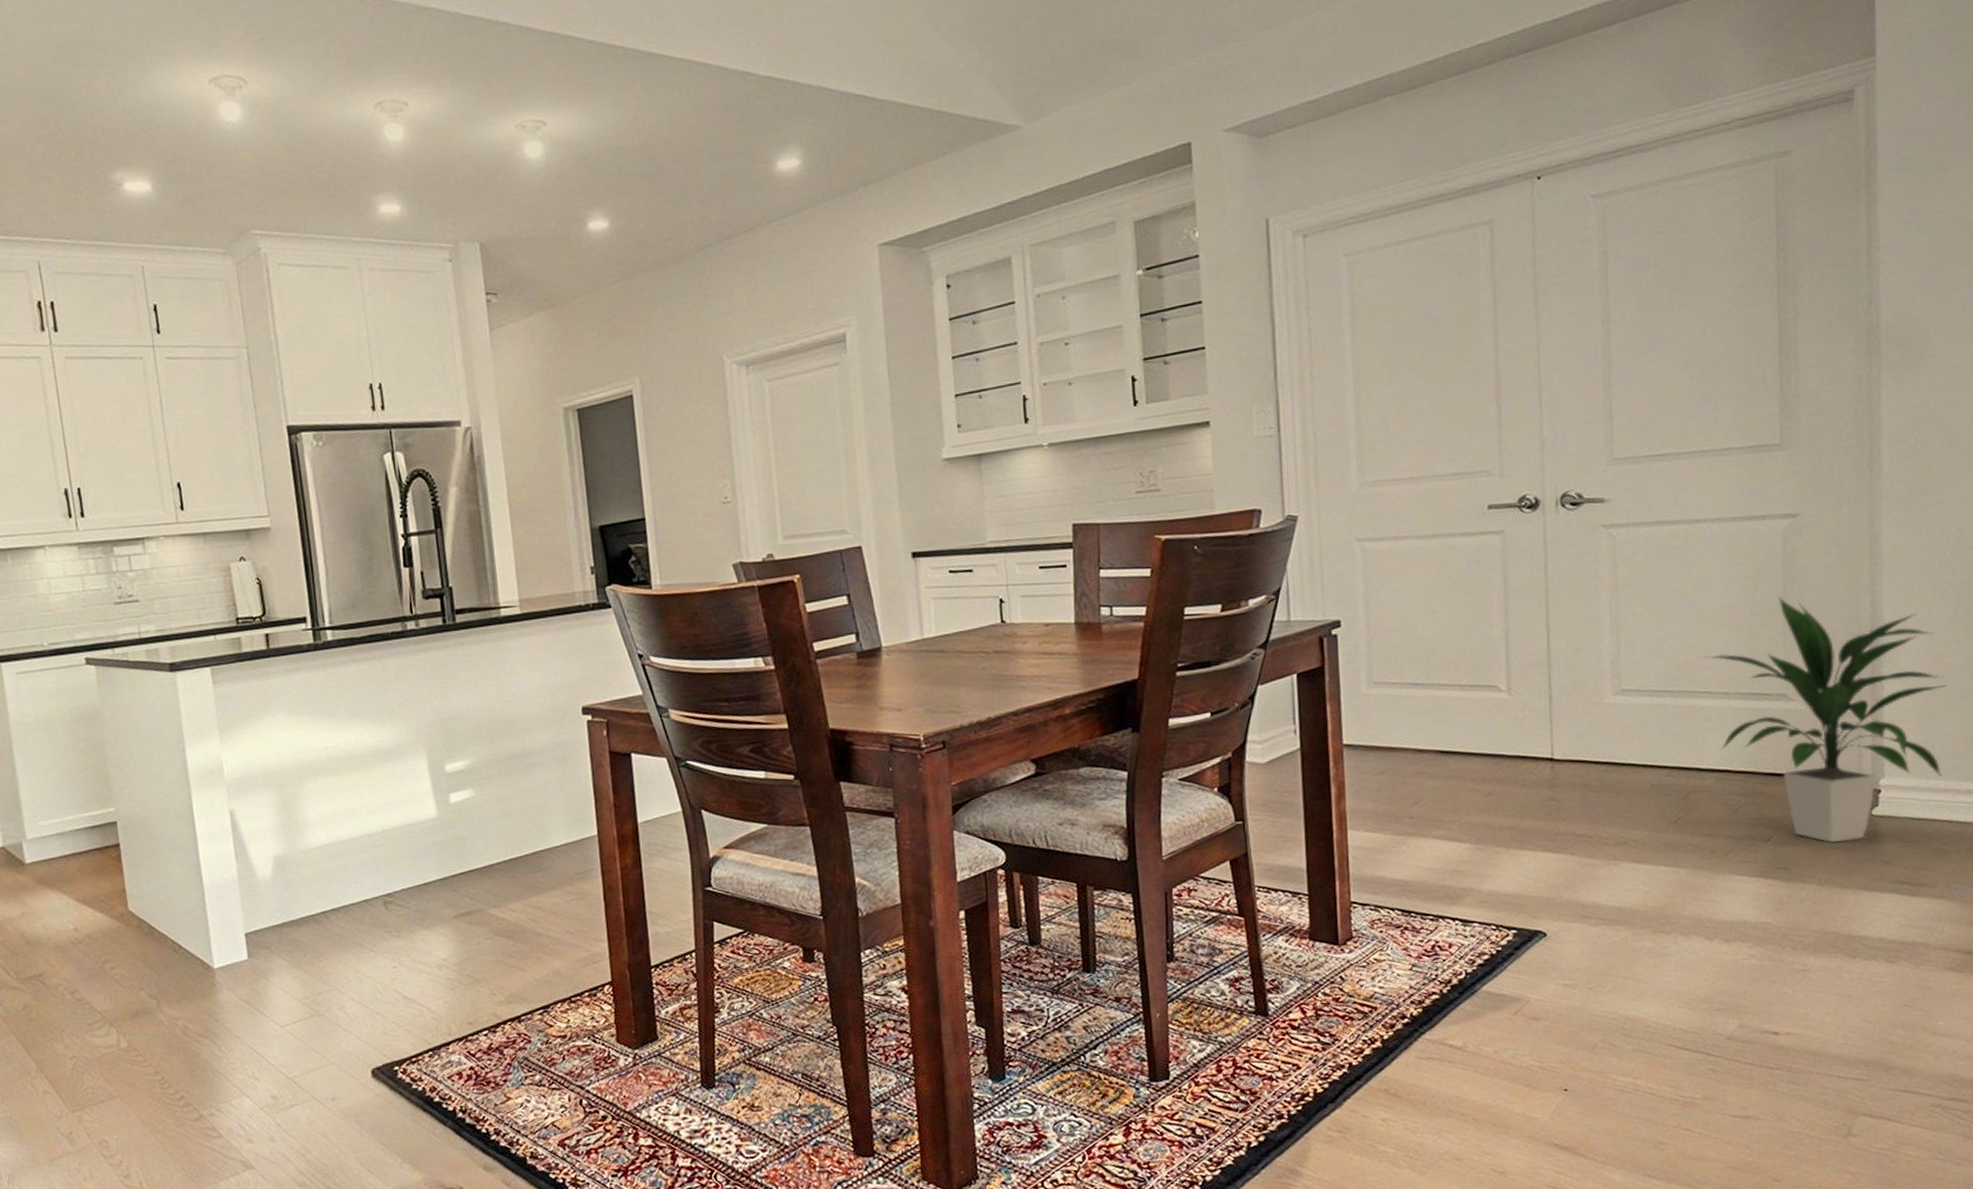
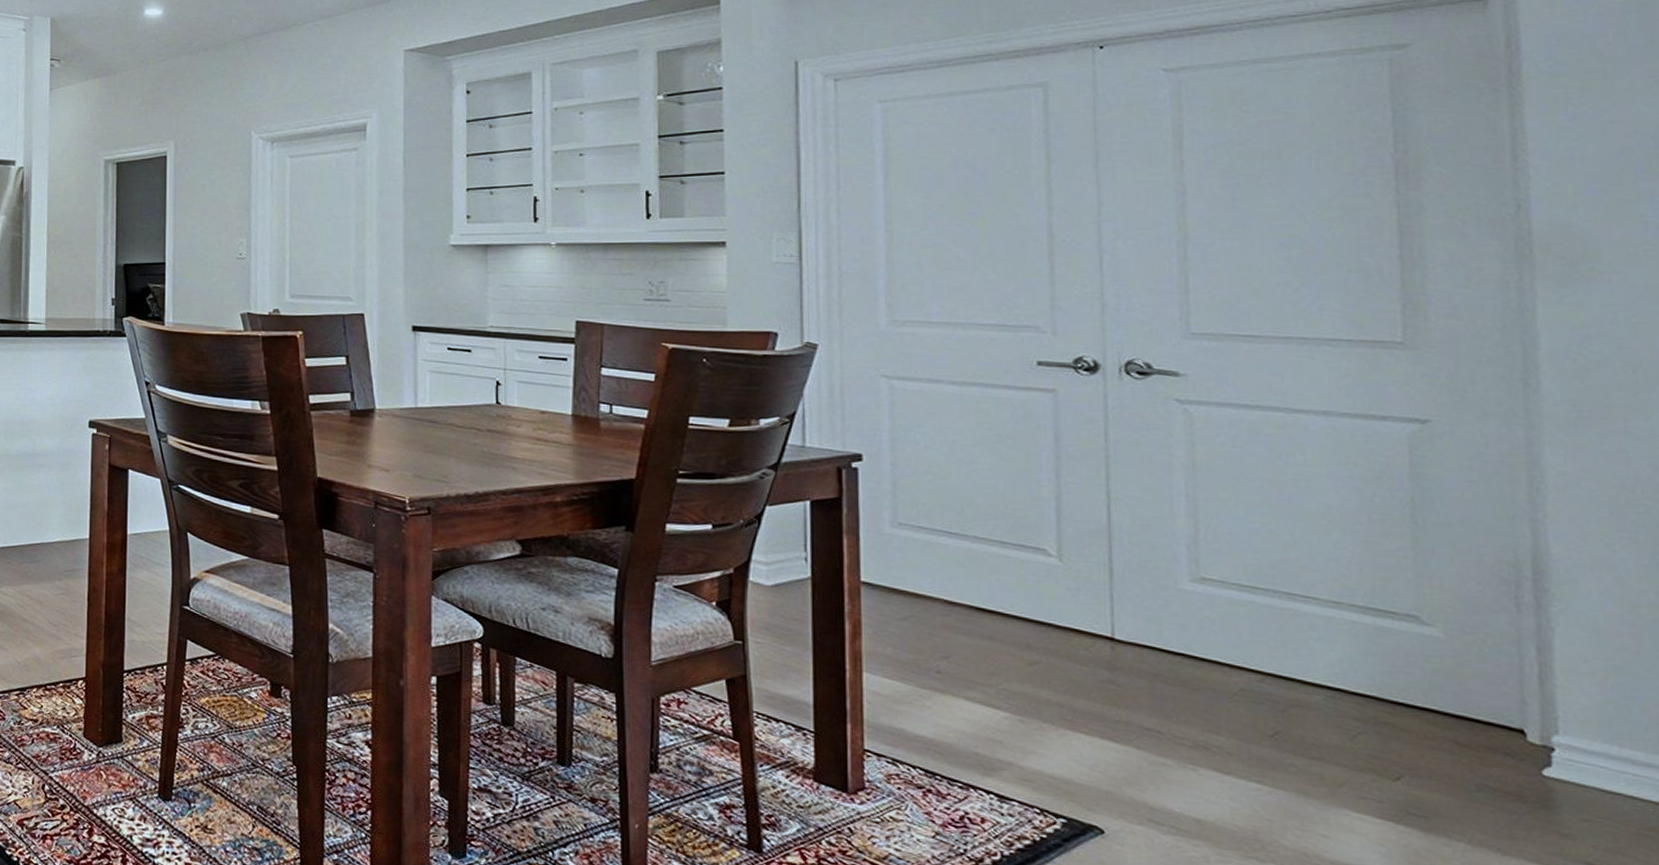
indoor plant: present [1701,596,1947,842] -> none [1303,506,1644,802]

